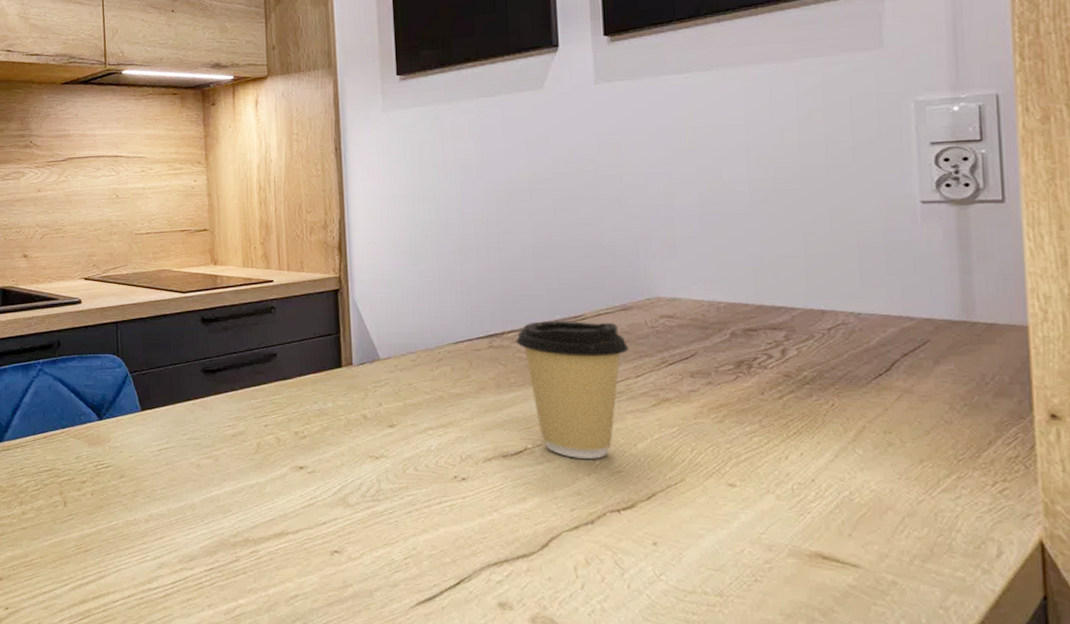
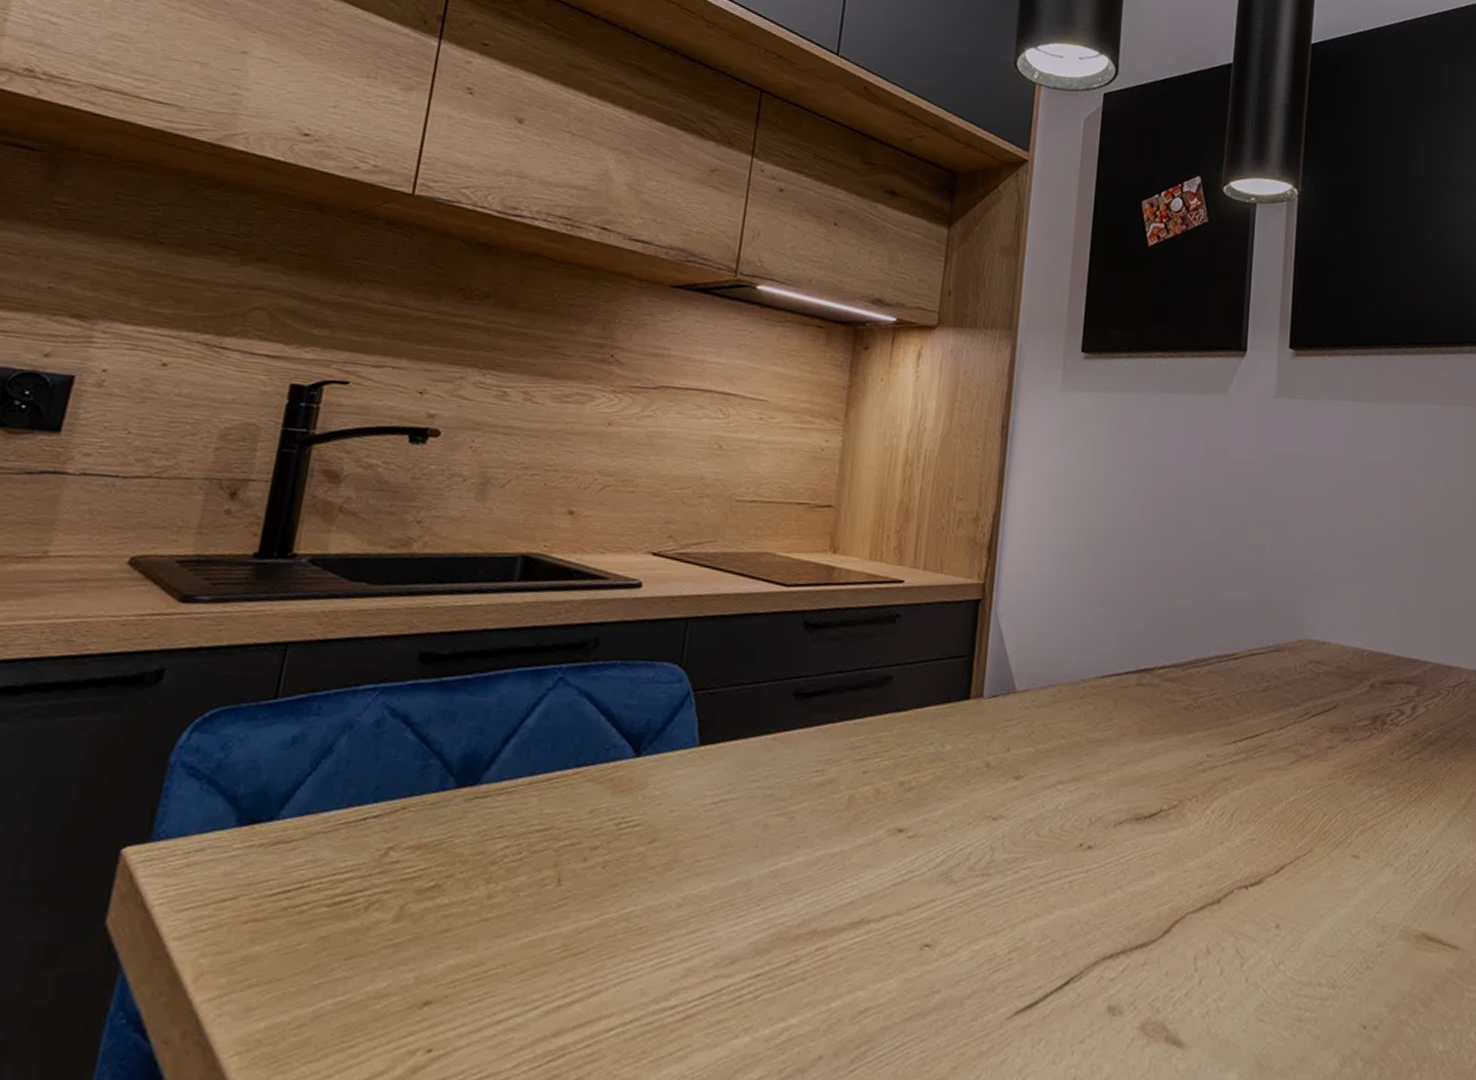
coffee cup: present [516,321,630,459] -> none [1166,657,1277,824]

